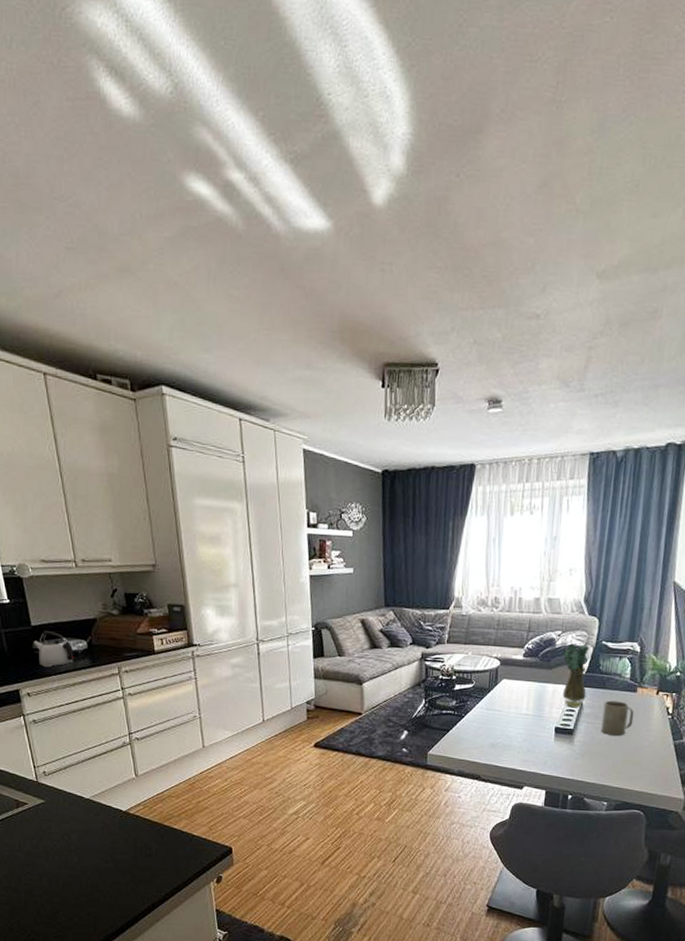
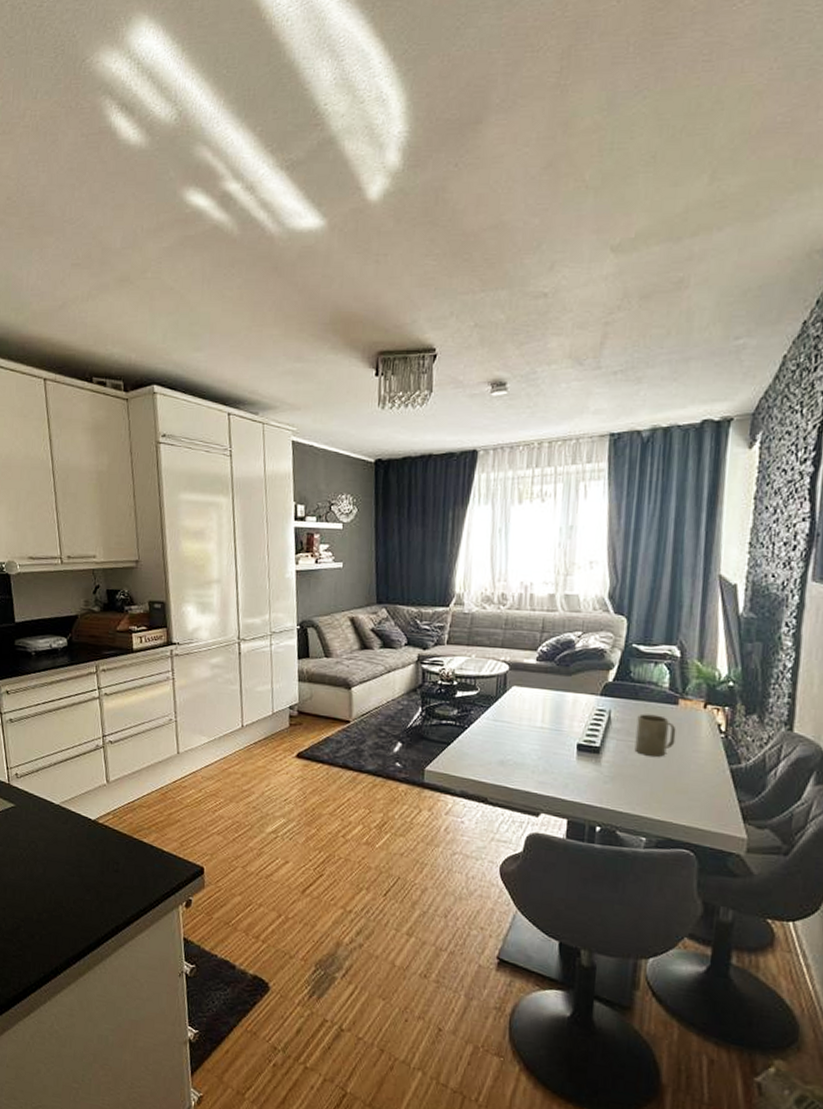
kettle: present [34,630,75,668] -> none [16,627,55,665]
vase: present [561,641,589,708] -> none [583,643,616,722]

